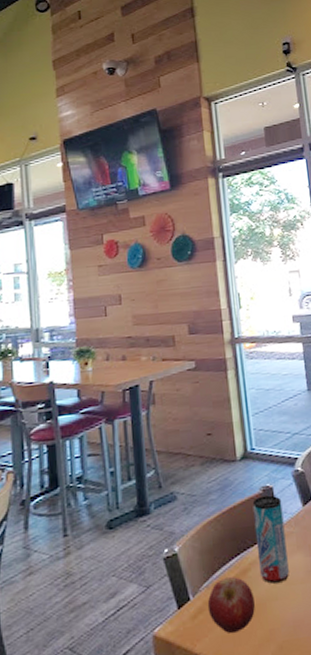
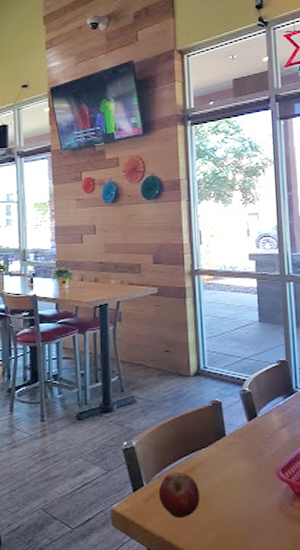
beverage can: present [252,495,289,584] -> none [202,408,232,483]

